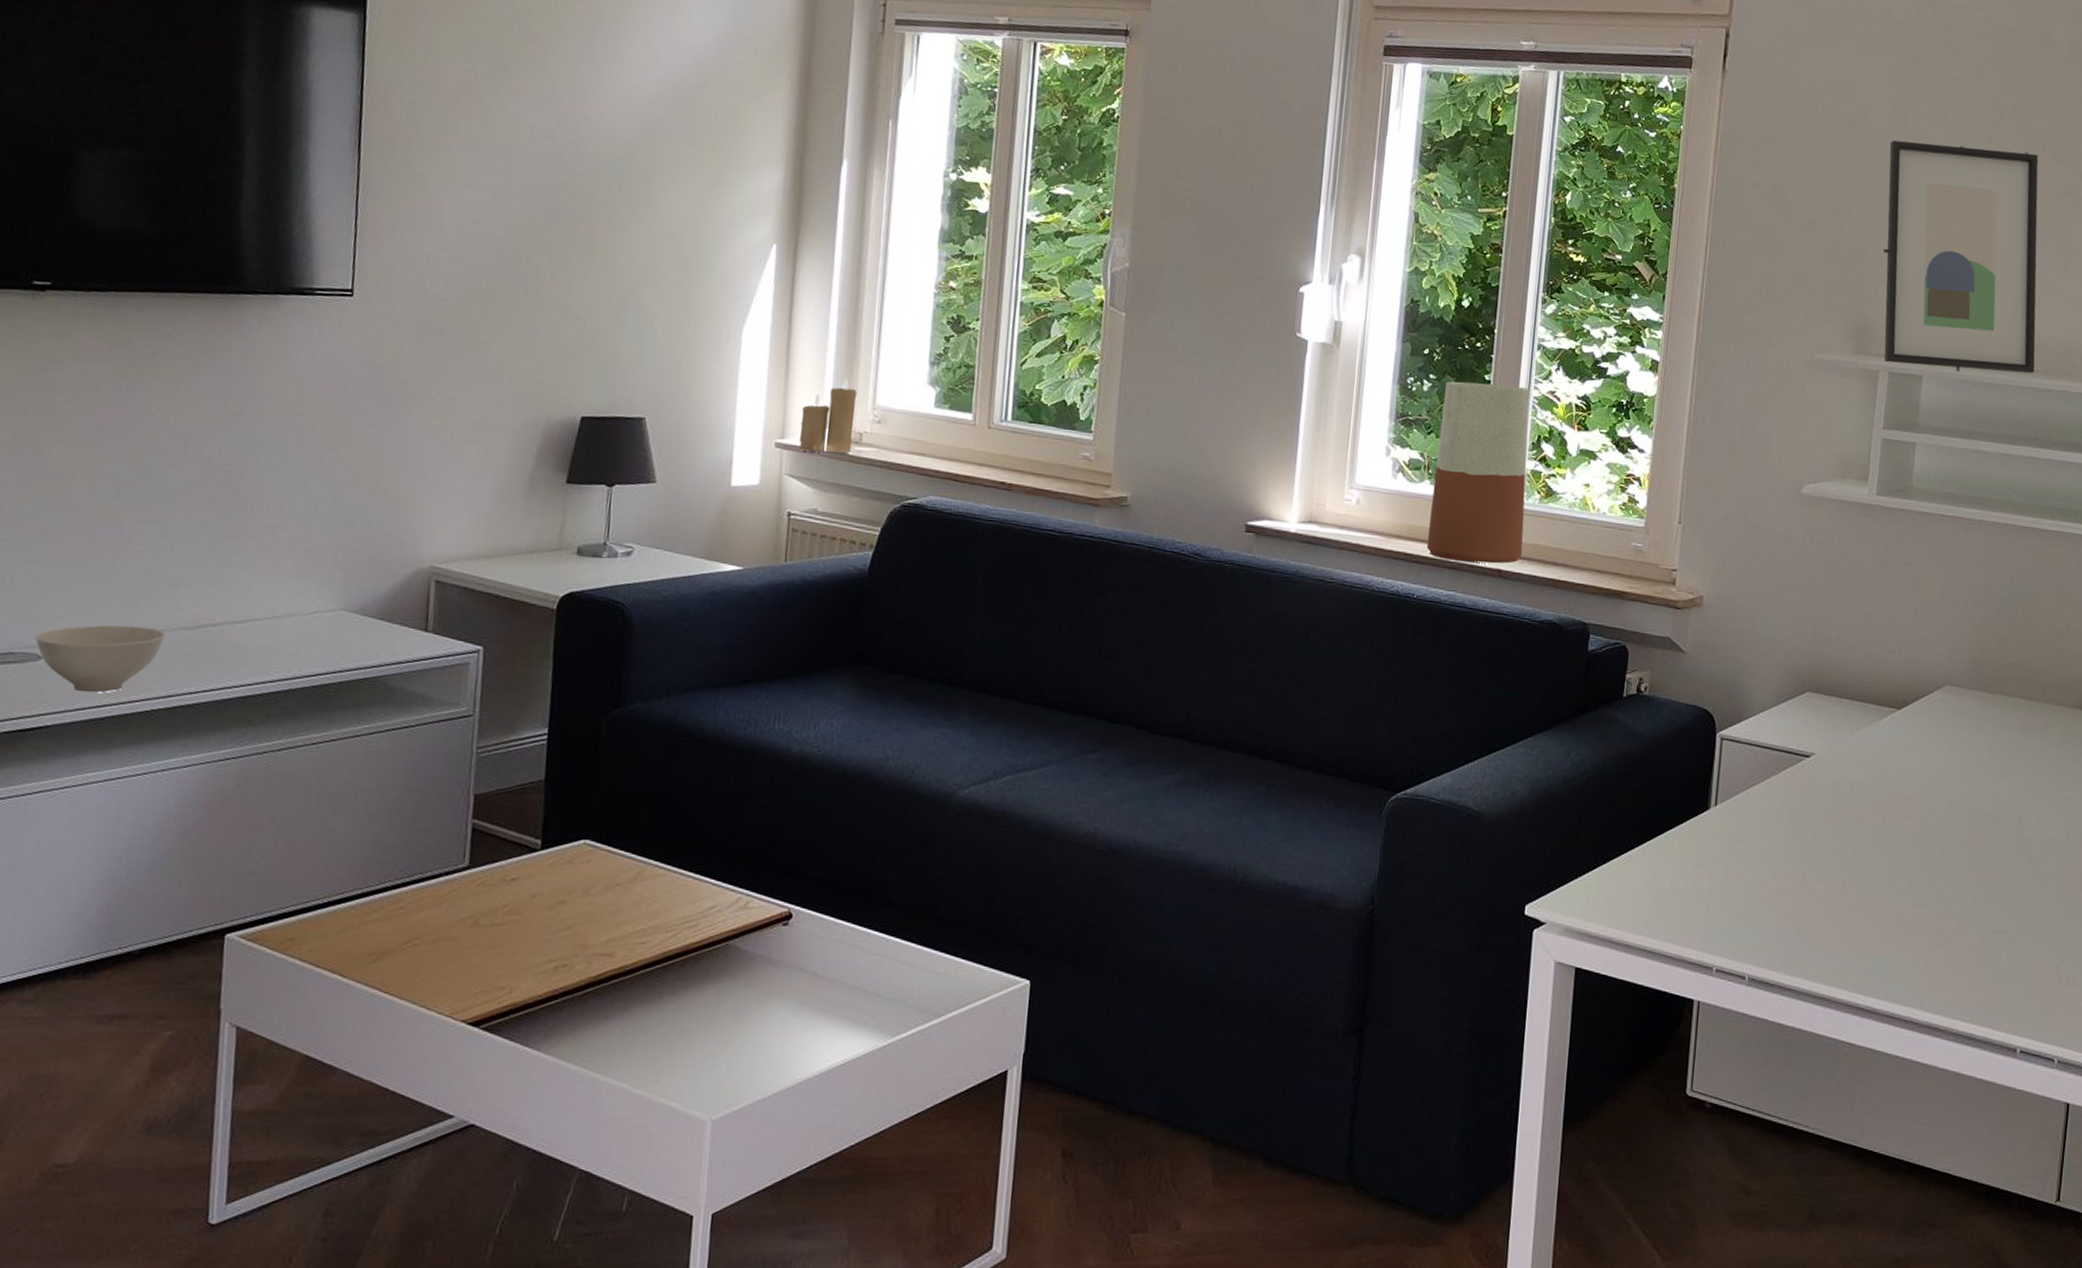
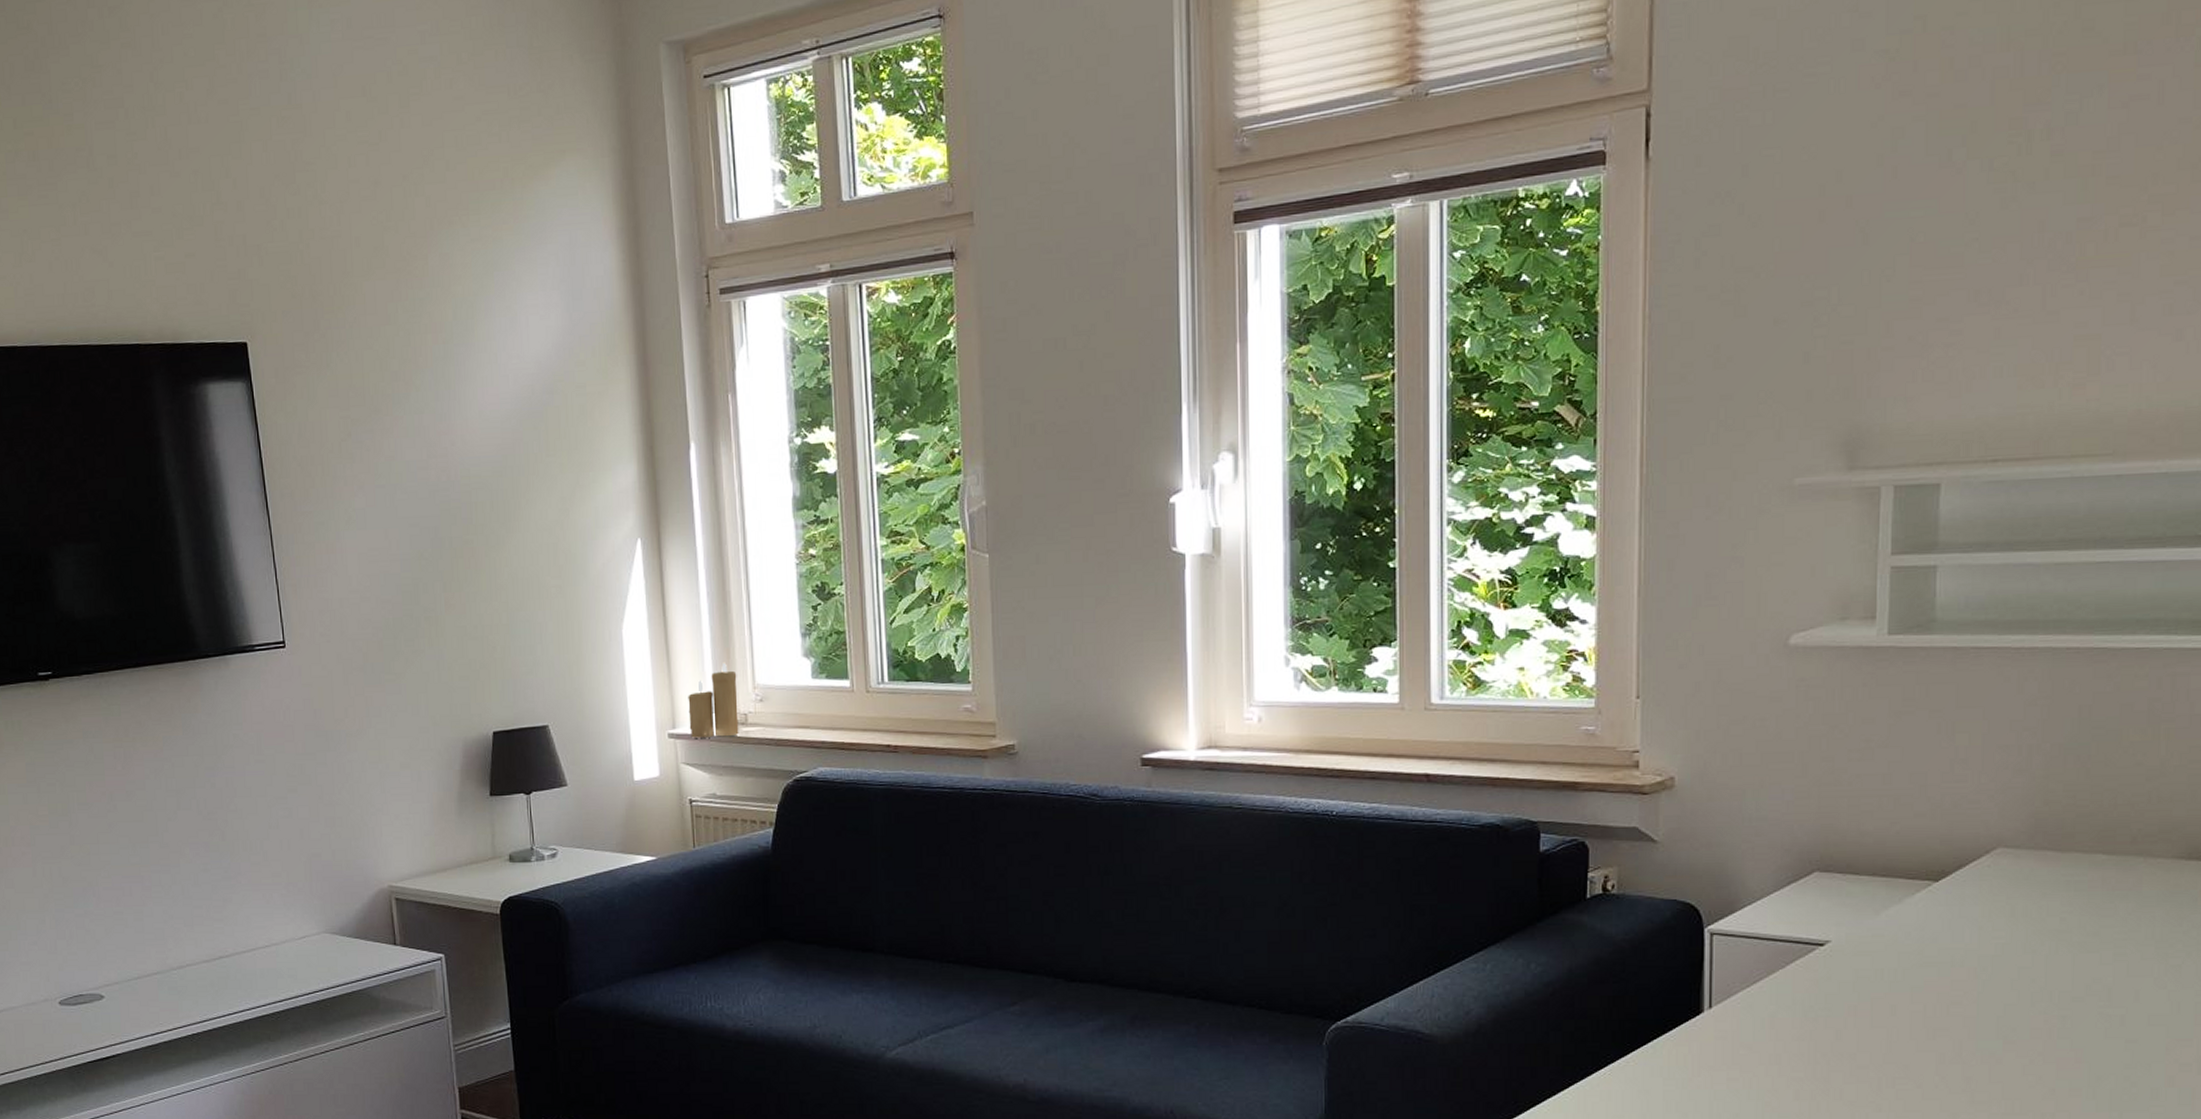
bowl: present [35,625,167,693] -> none [96,963,193,1024]
vase: present [1426,381,1530,564] -> none [1341,570,1452,770]
picture frame: present [1883,140,2039,374] -> none [1874,180,2097,474]

